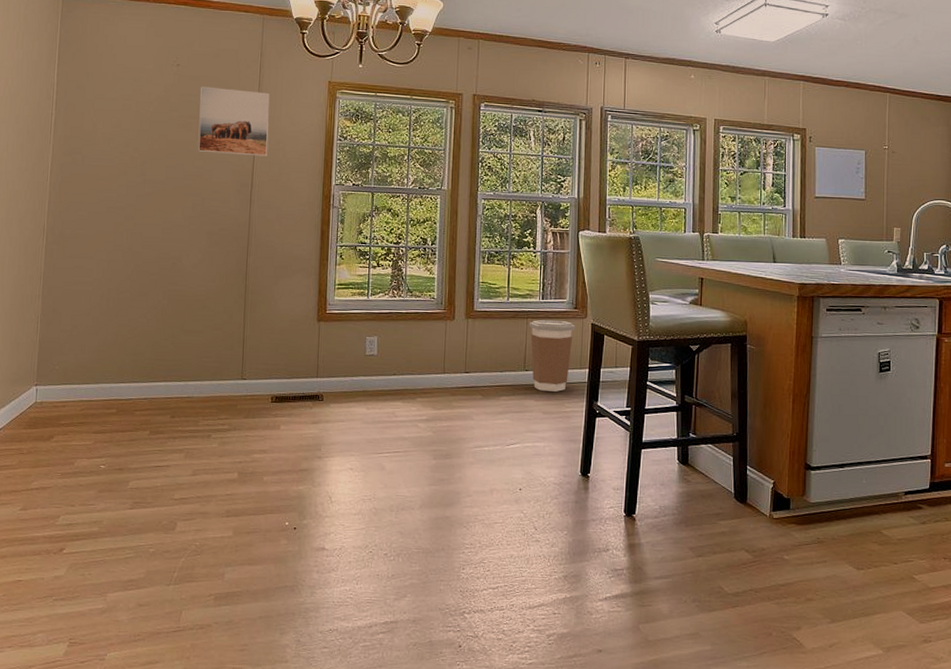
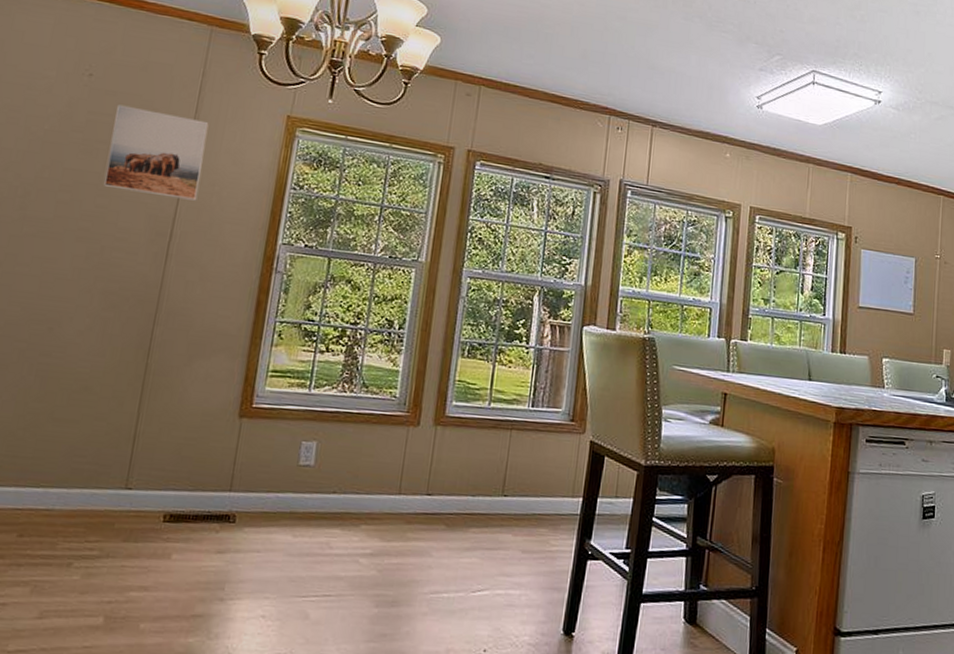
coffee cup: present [528,319,576,392] -> none [512,432,571,525]

